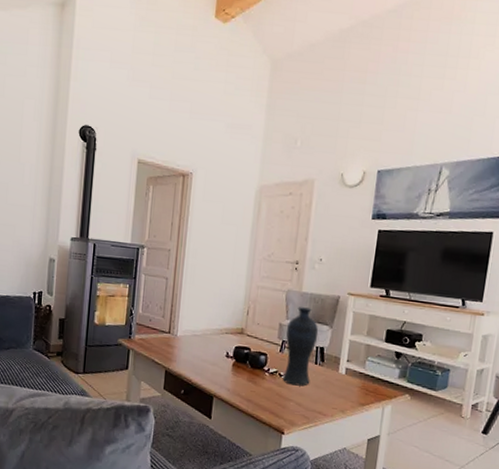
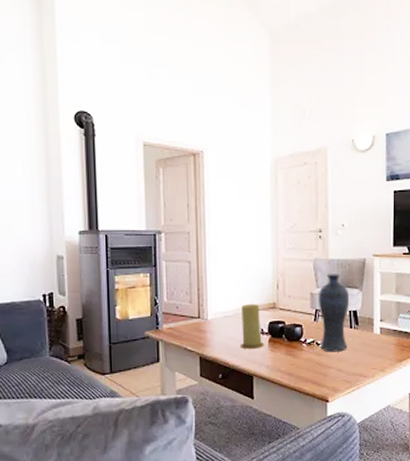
candle: none [204,326,228,371] -> present [240,304,265,349]

